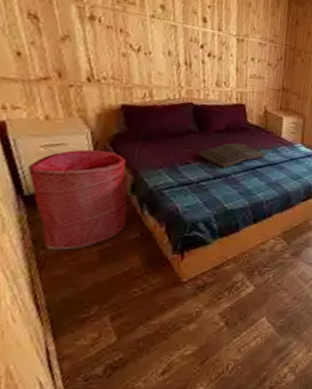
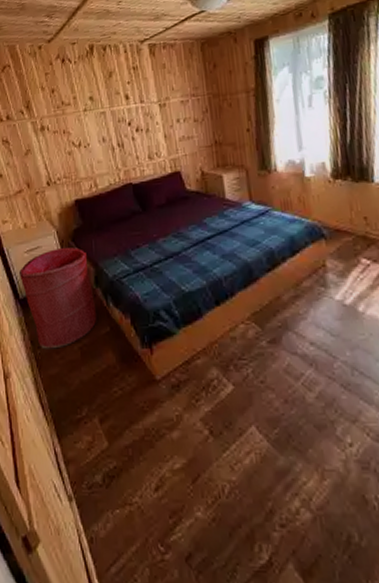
serving tray: present [198,143,267,168] -> none [146,215,214,246]

